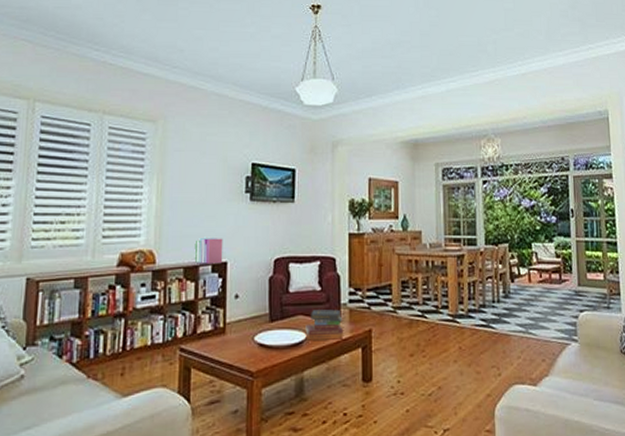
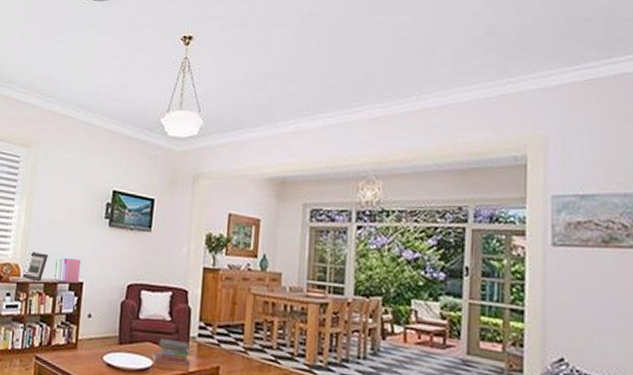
picture frame: none [158,236,186,267] -> present [22,252,48,282]

